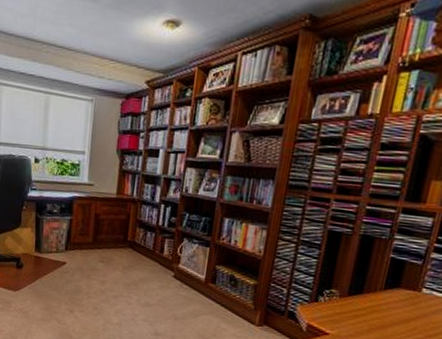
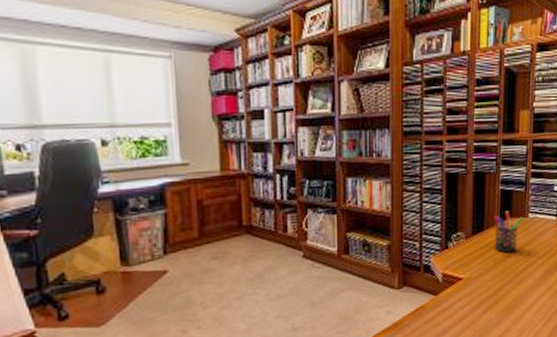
pen holder: none [373,280,416,324] -> present [494,211,524,254]

